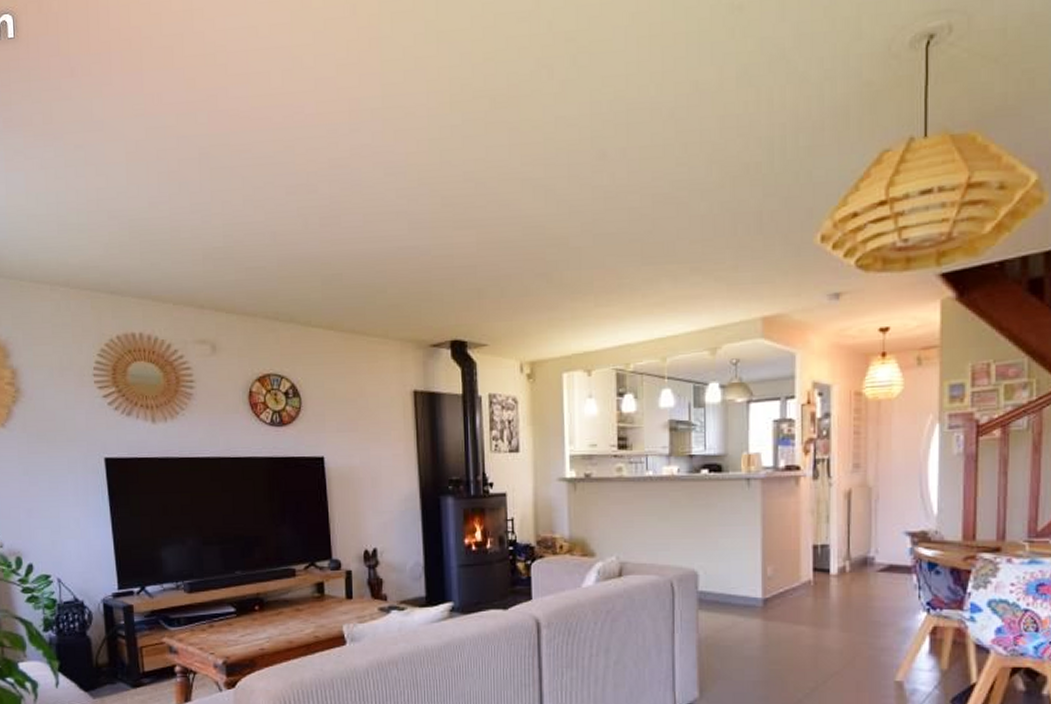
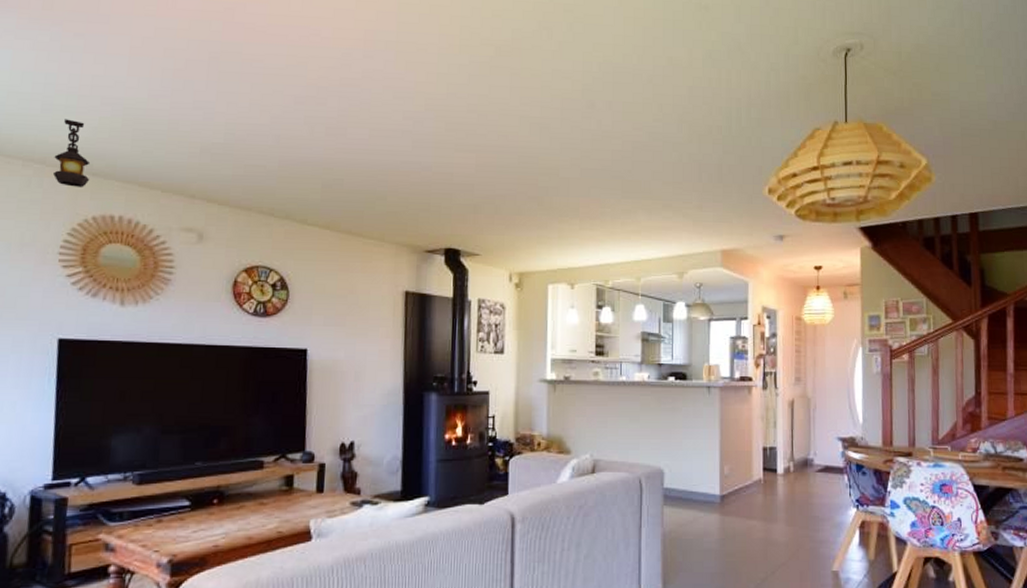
hanging lantern: none [76,237,110,308] -> present [52,119,91,188]

